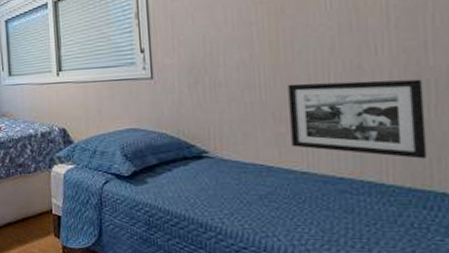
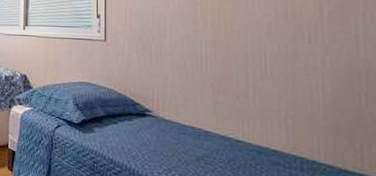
picture frame: present [288,79,428,159] -> none [227,59,358,143]

